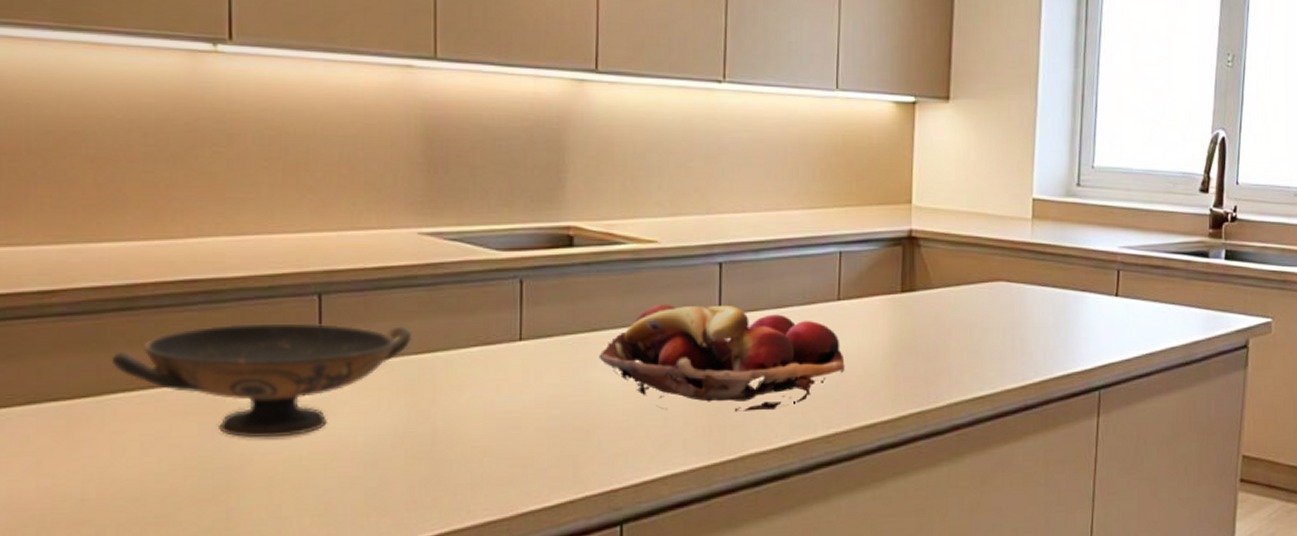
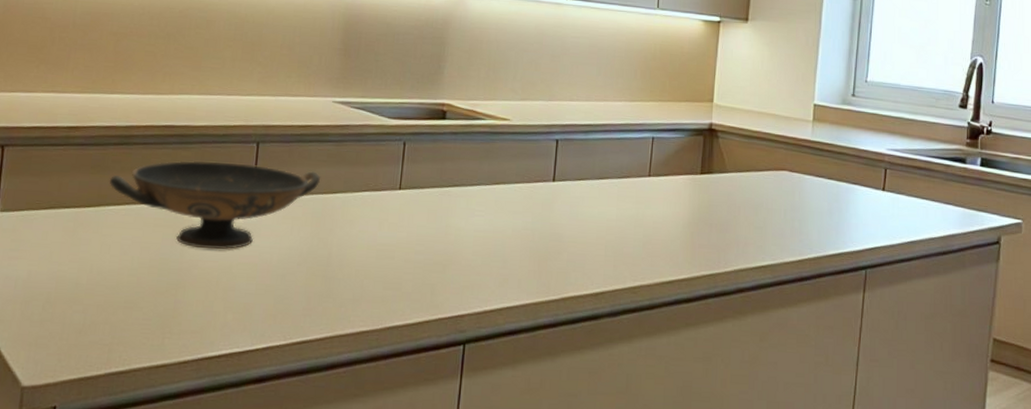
fruit basket: present [599,304,845,412] -> none [458,169,651,262]

